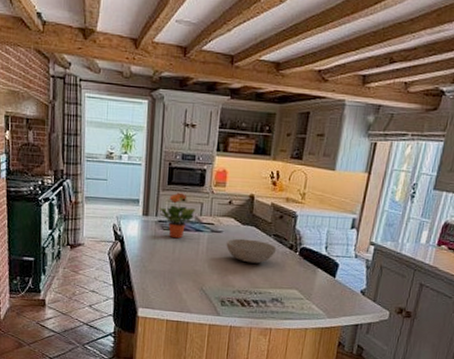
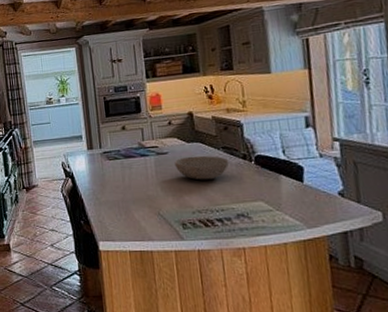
potted plant: present [158,192,196,239] -> none [101,122,137,167]

